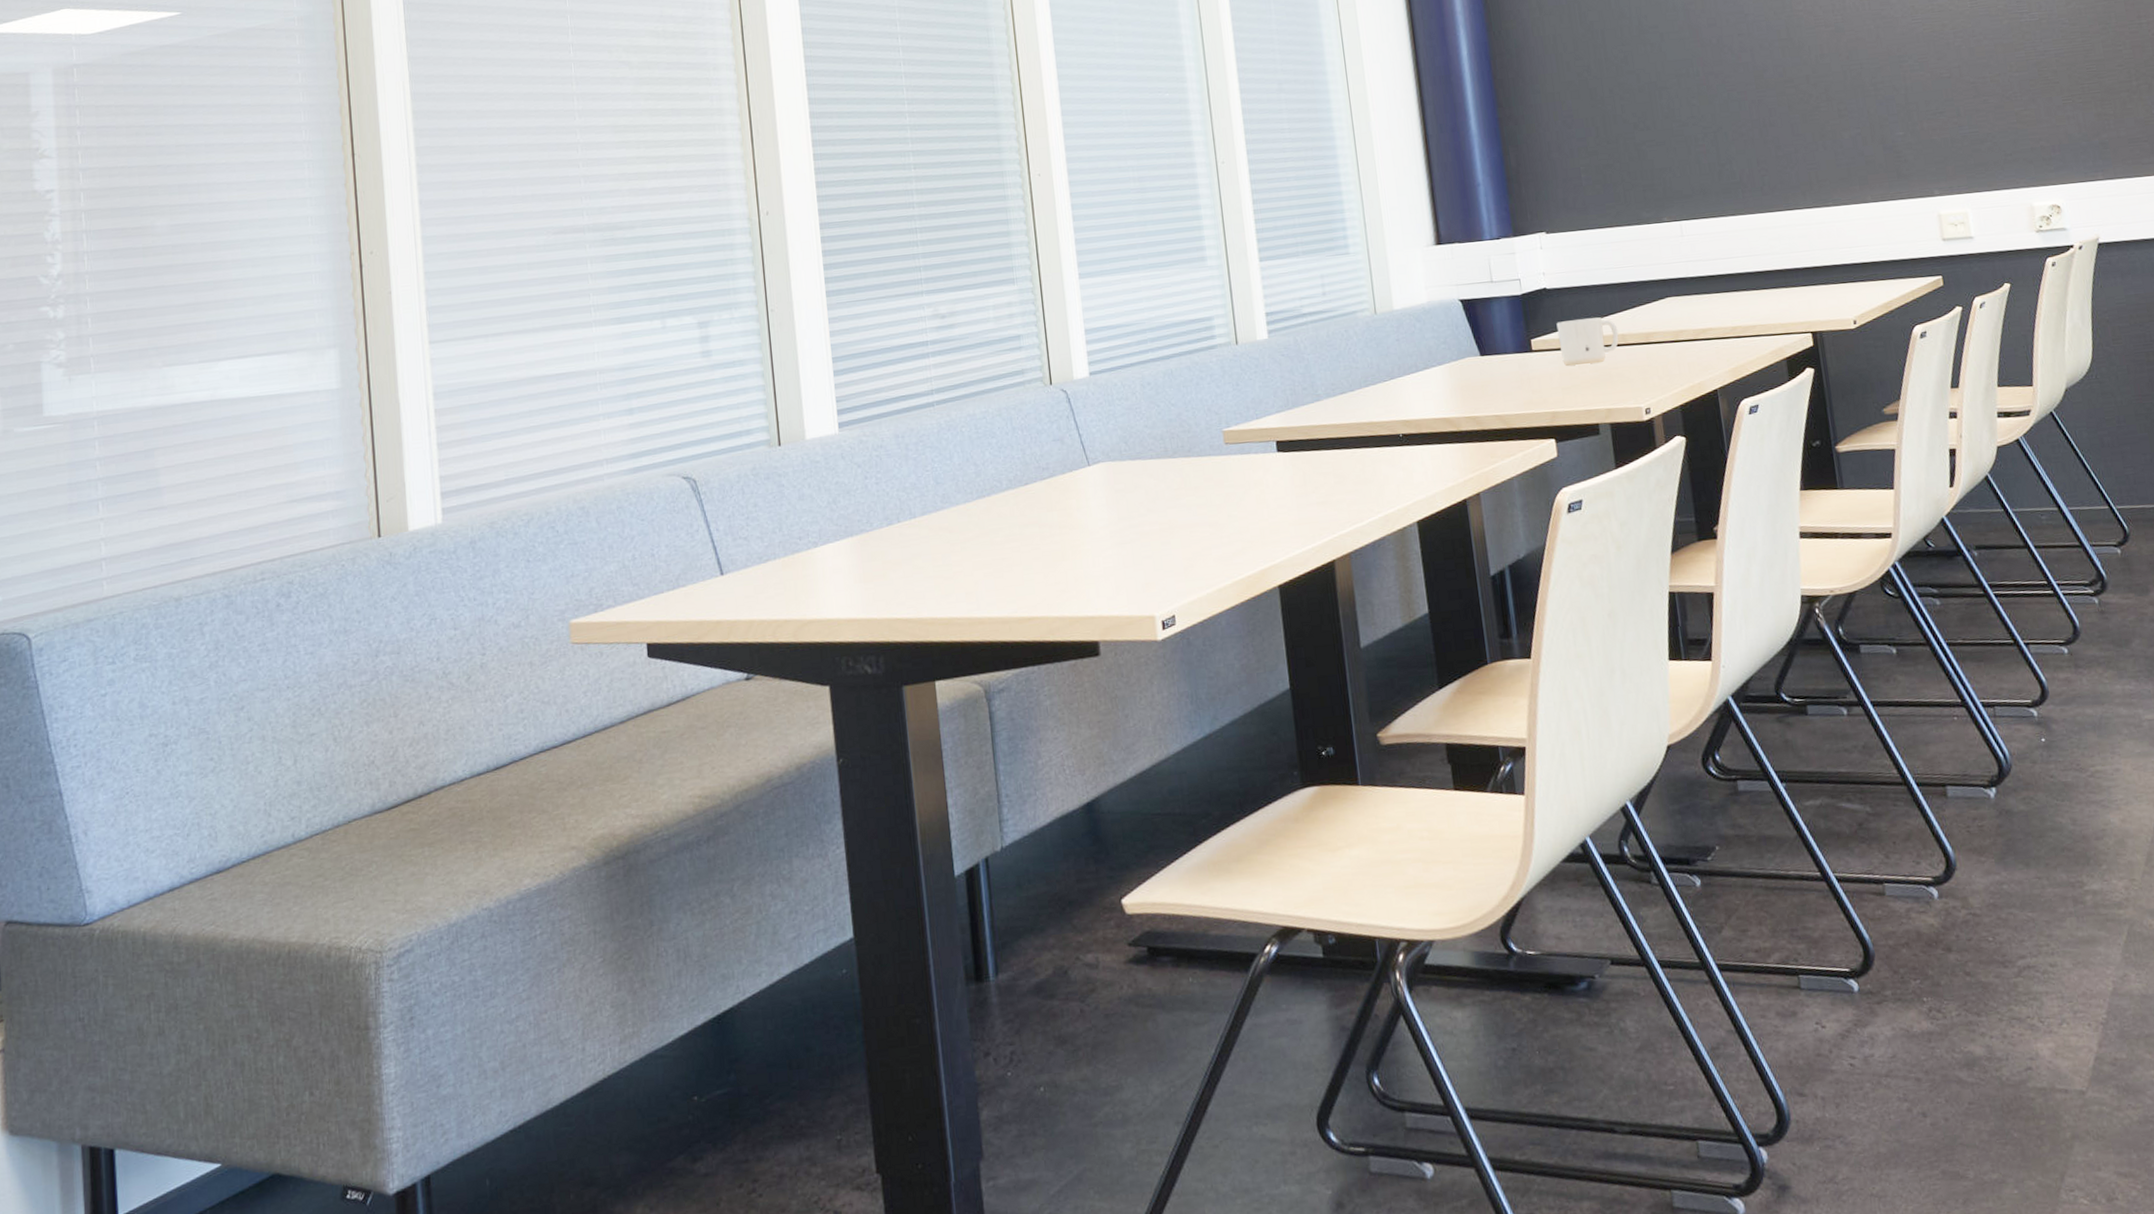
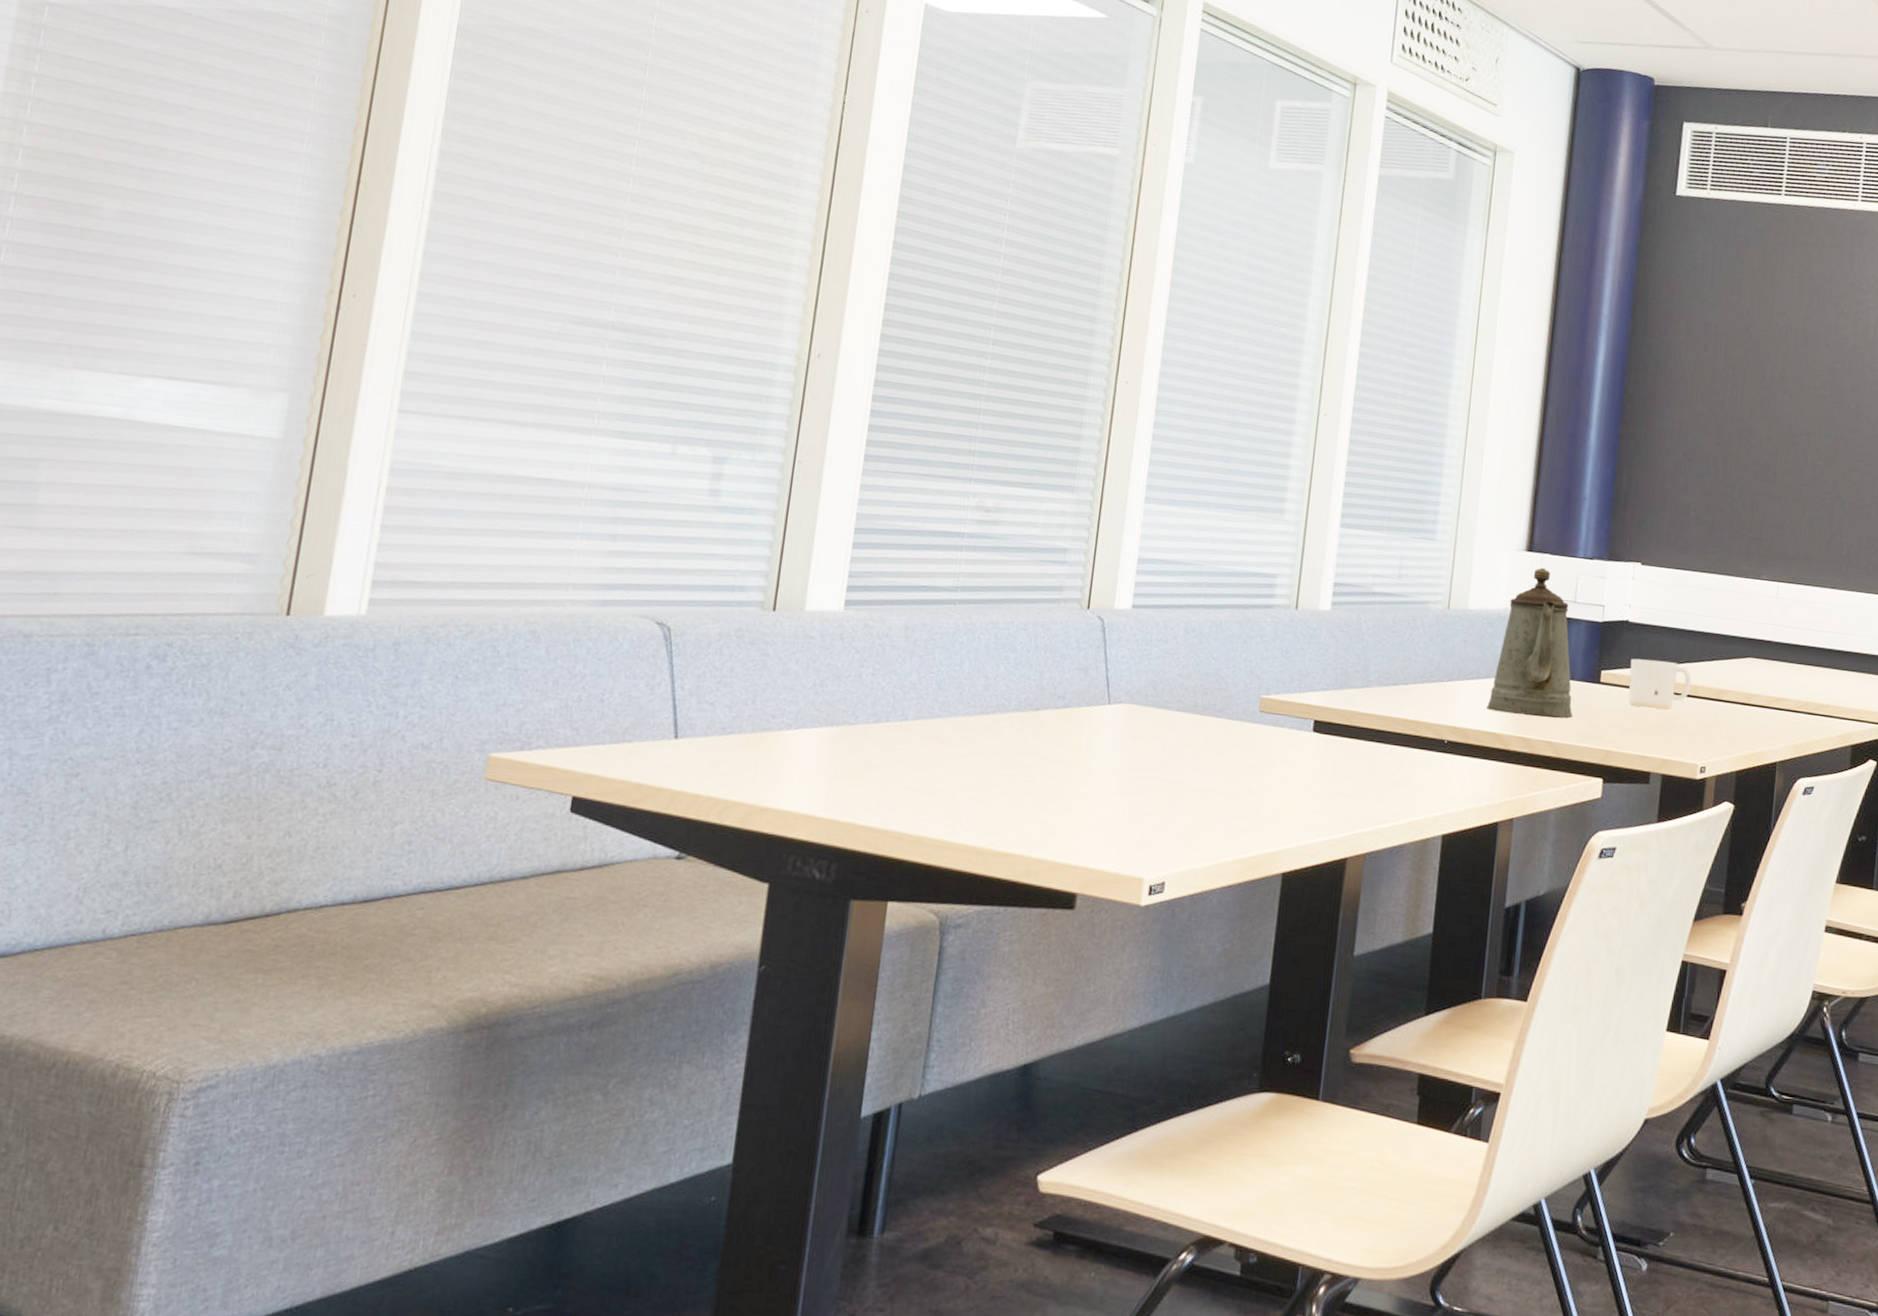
coffee pot: none [1430,256,1514,399] -> present [1487,567,1573,718]

